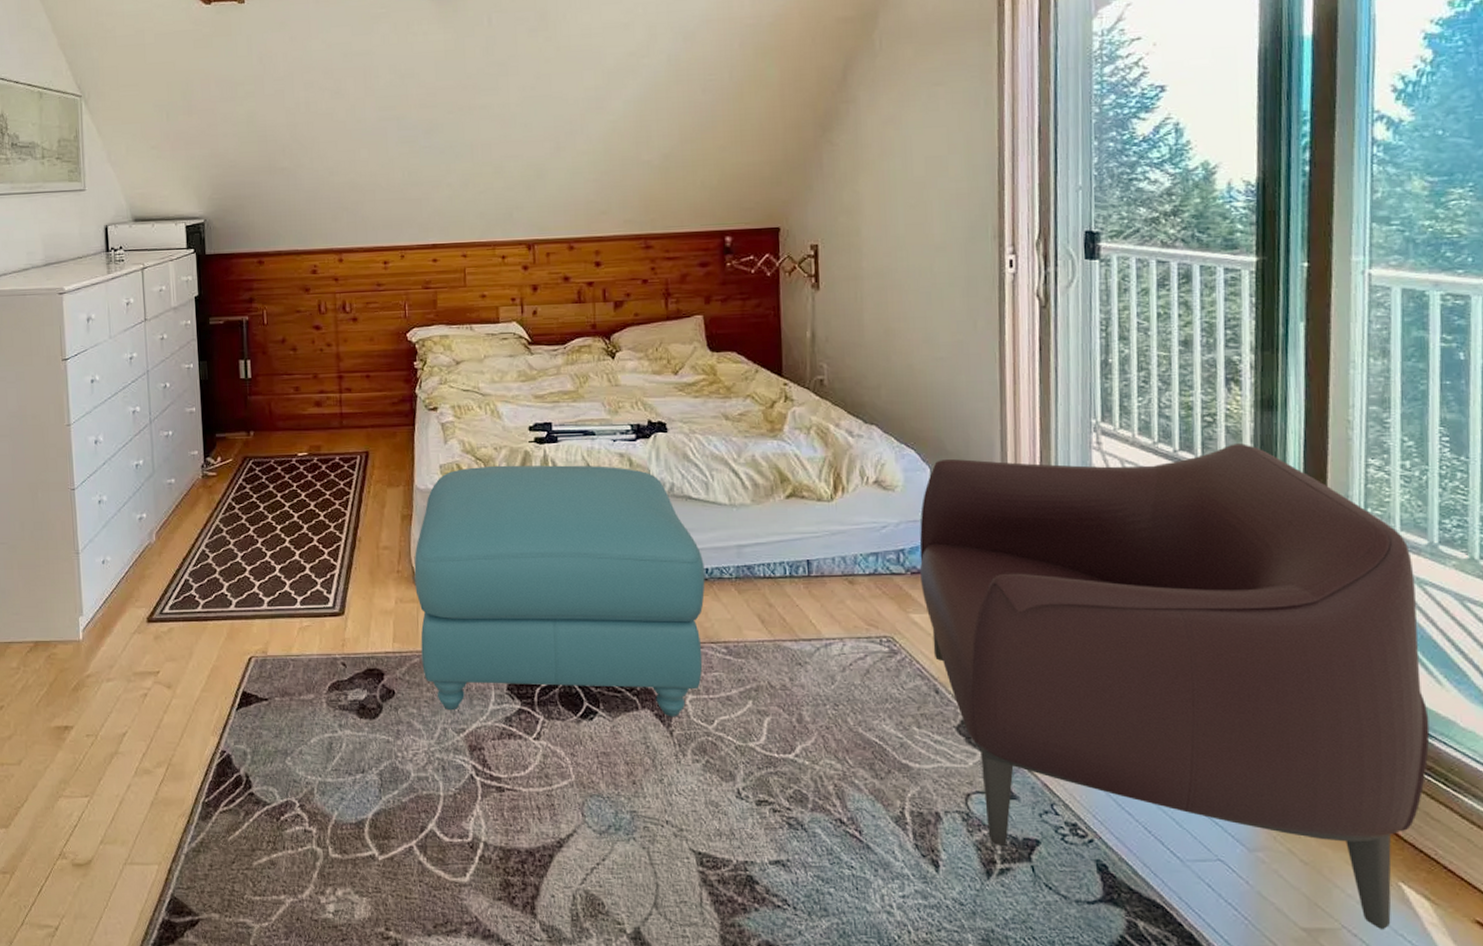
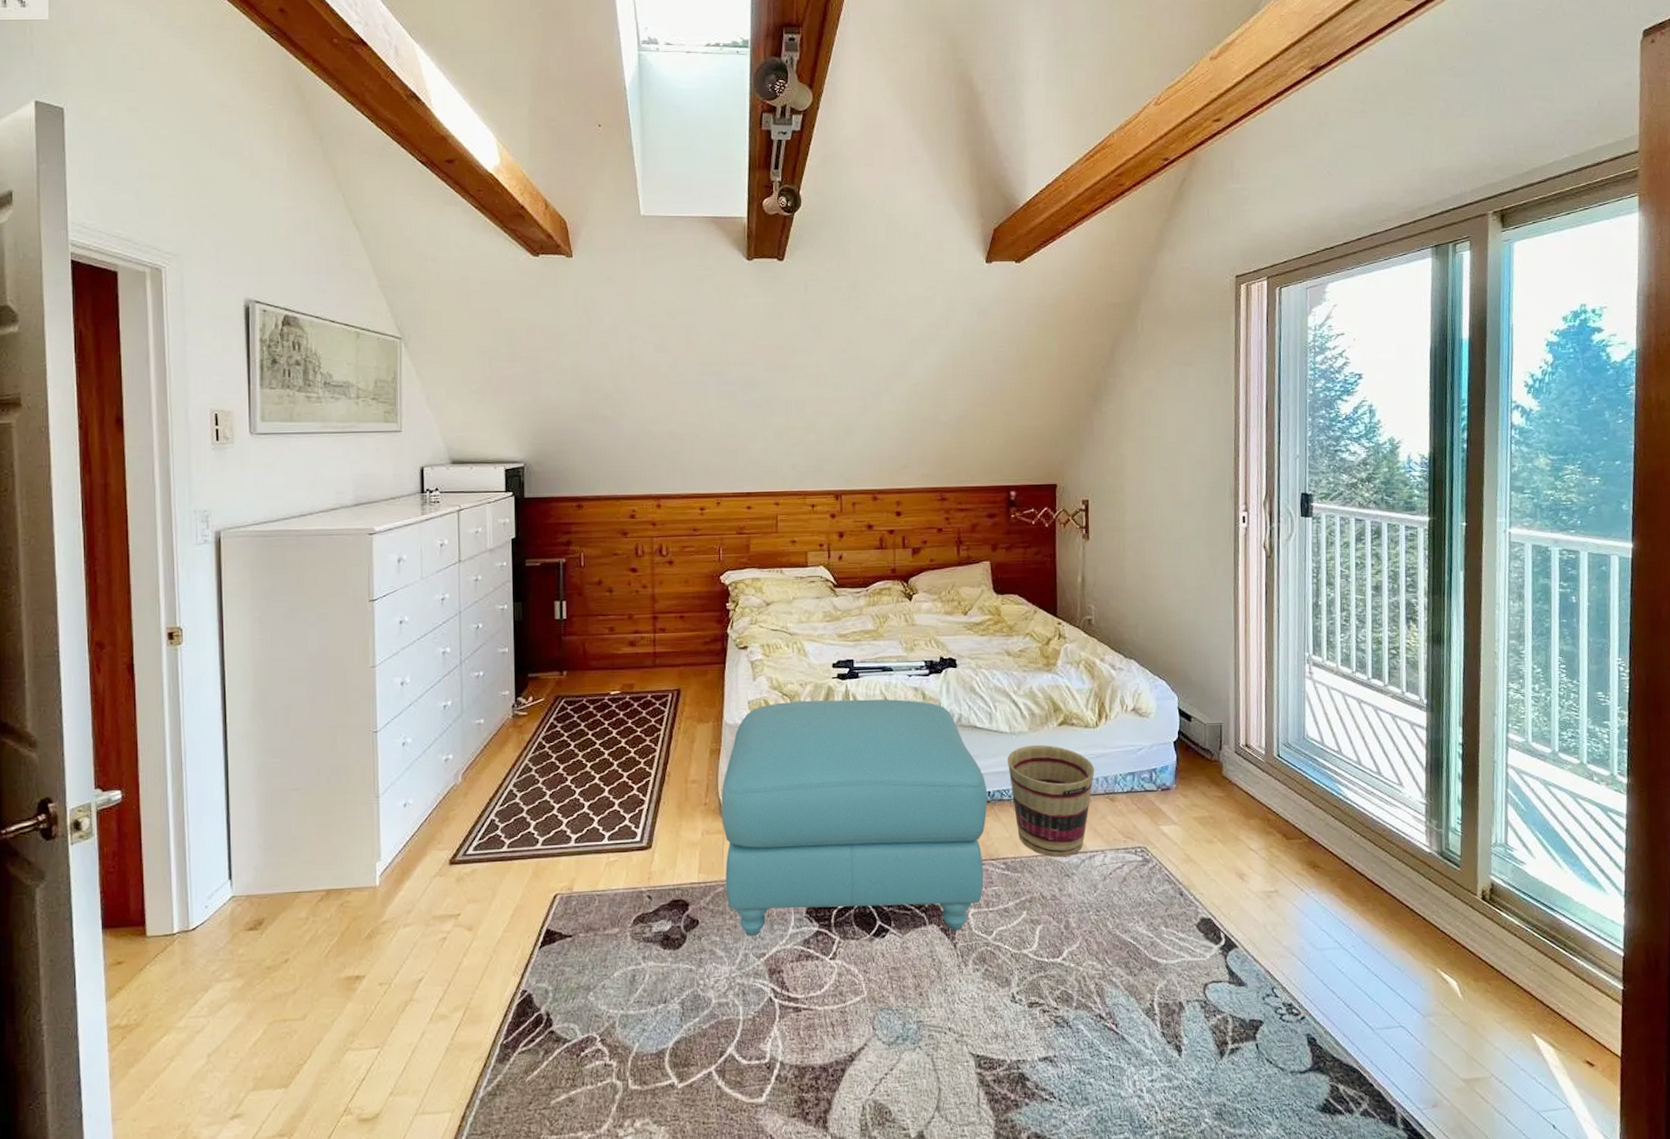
basket: none [727,518,831,644] -> present [1008,744,1095,858]
armchair: present [919,443,1430,929] -> none [1168,672,1553,1074]

